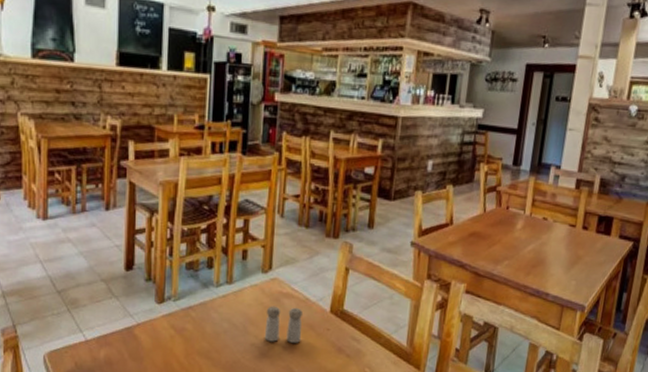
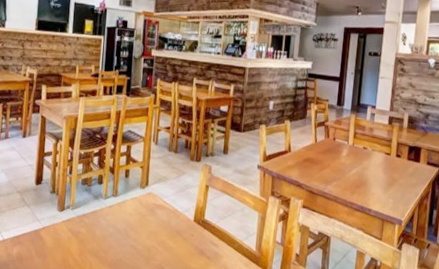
salt and pepper shaker: present [264,306,302,343] -> none [141,215,172,246]

